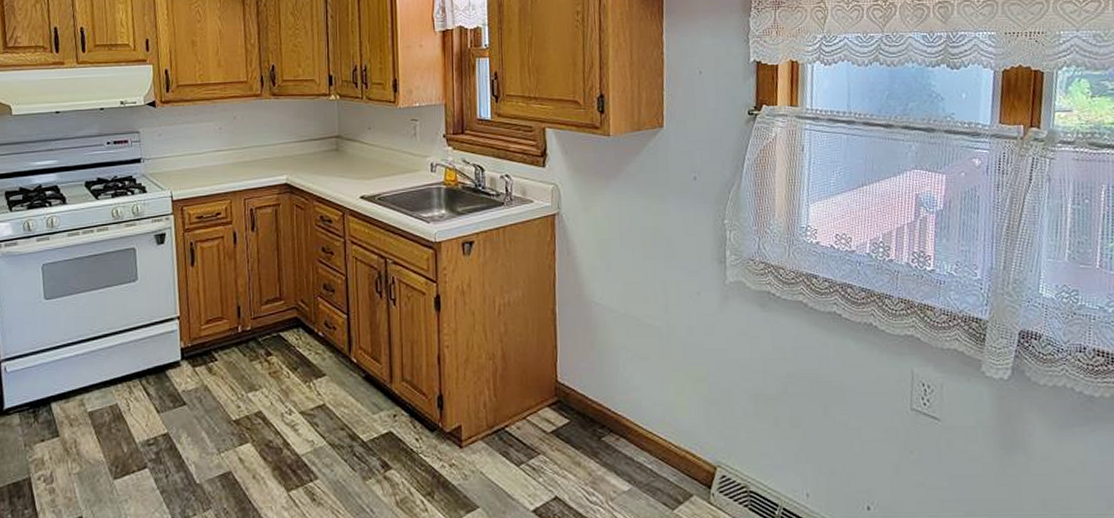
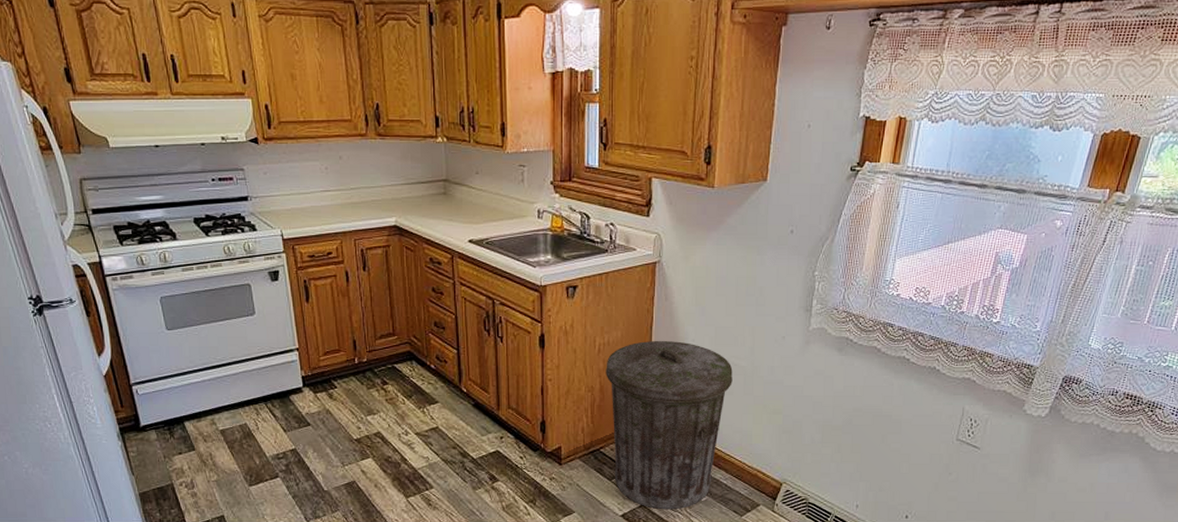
trash can: none [507,300,648,503] -> present [606,341,733,510]

